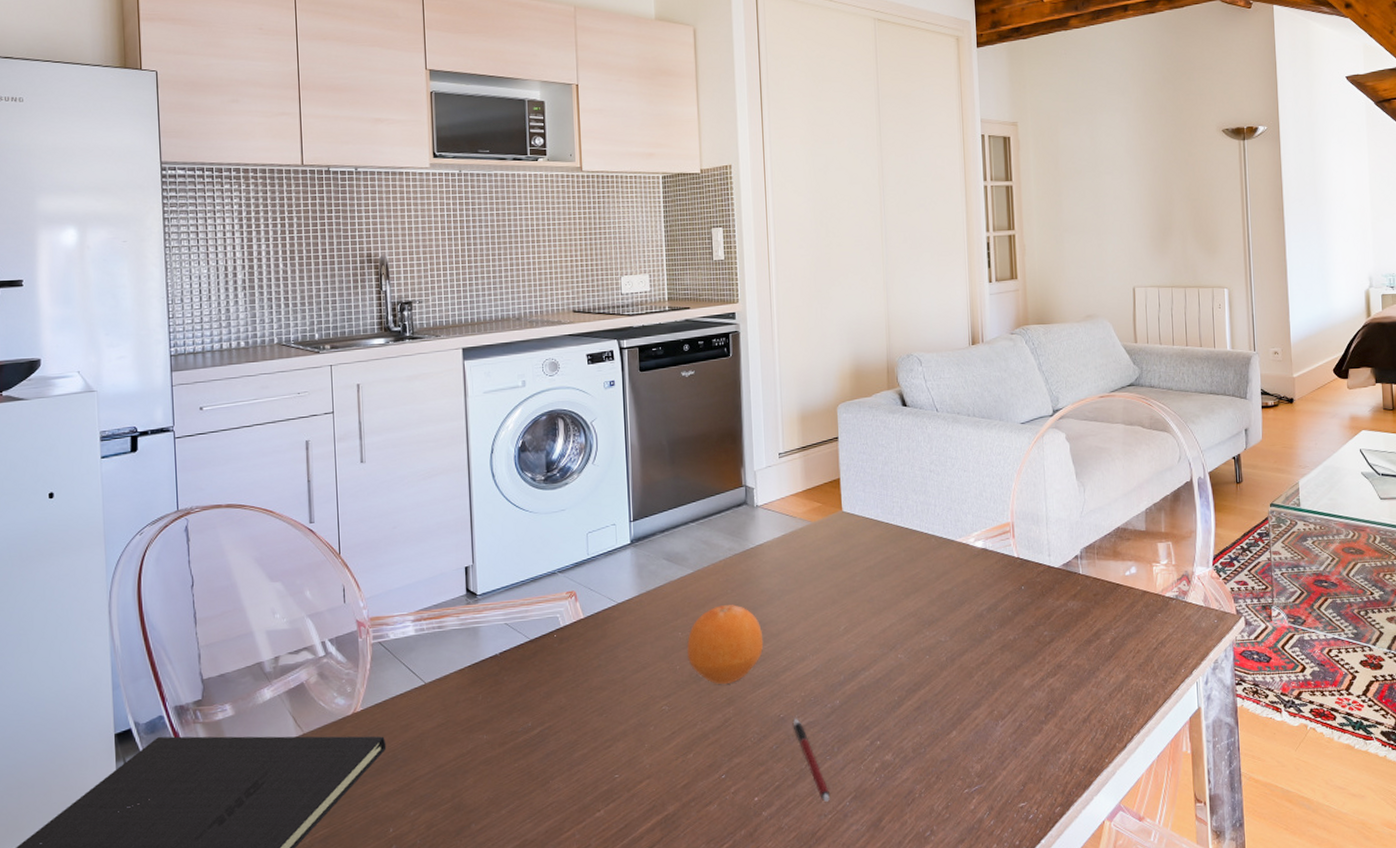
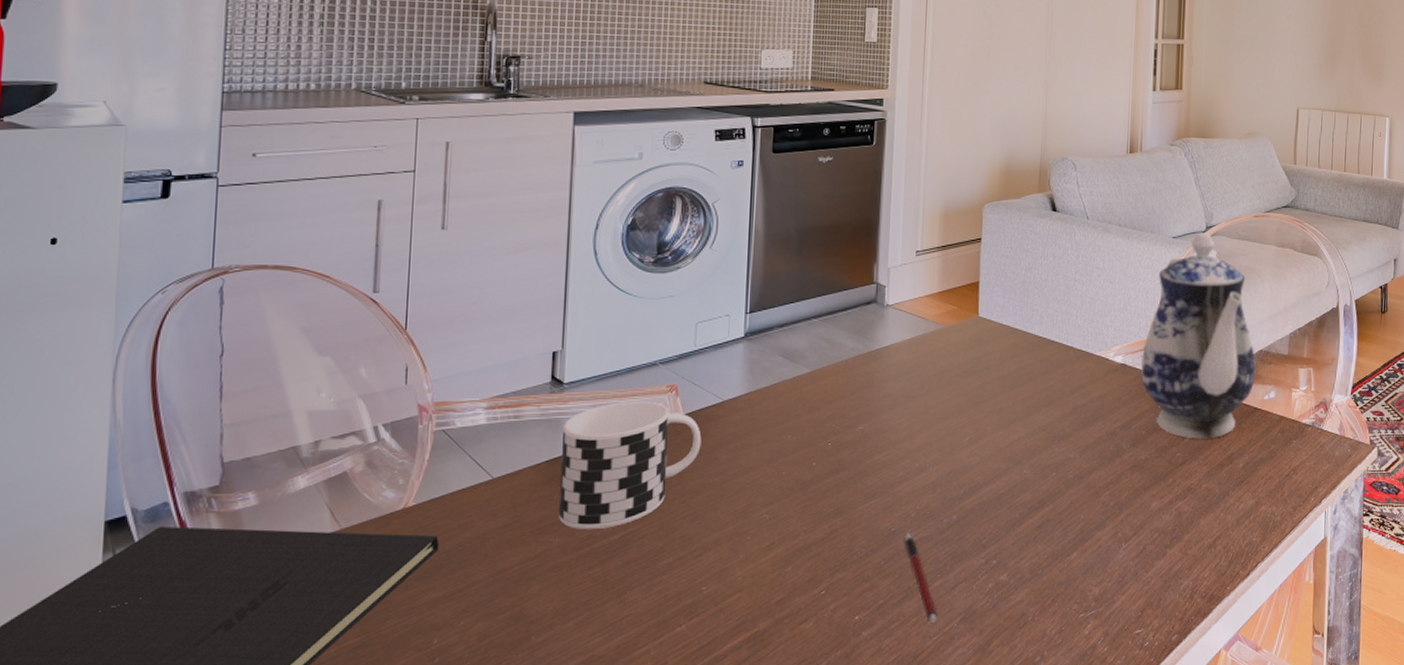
cup: none [480,607,602,726] -> present [559,400,702,529]
fruit: present [687,605,764,684] -> none [796,409,881,493]
teapot: none [1001,416,1115,617] -> present [1141,232,1256,439]

